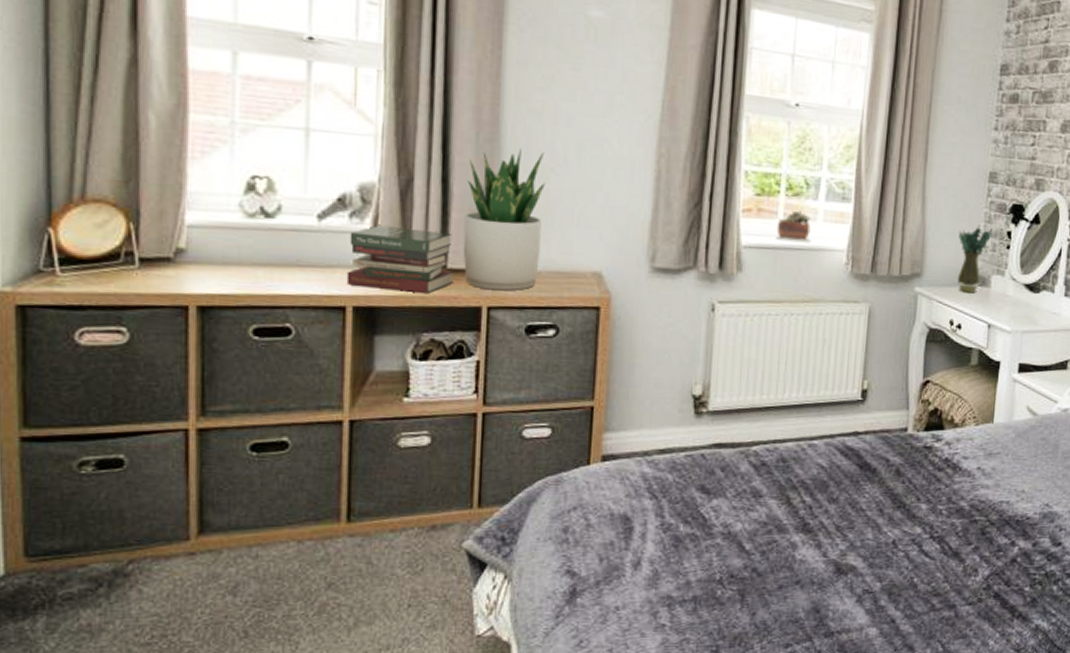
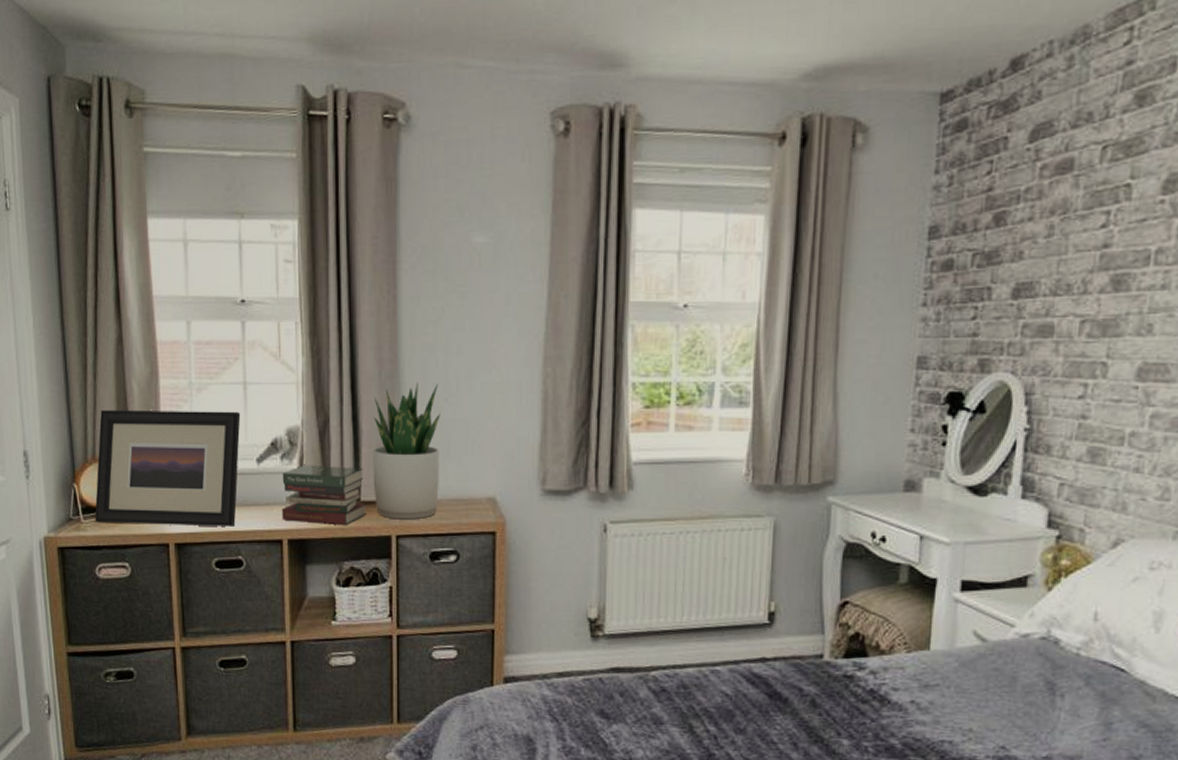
picture frame: none [78,141,299,289] -> present [95,409,241,526]
succulent plant: present [776,210,811,244] -> none [668,420,706,455]
vase: present [957,225,994,293] -> none [879,420,925,500]

